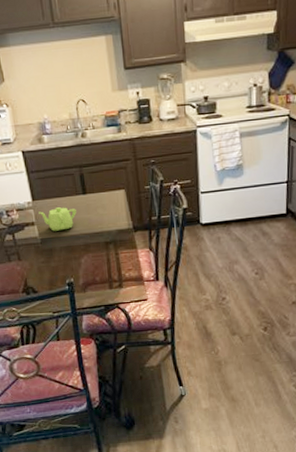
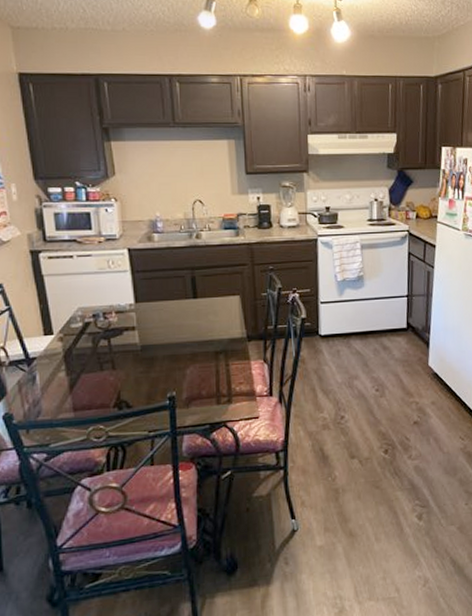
teapot: present [38,207,77,231] -> none [141,311,185,338]

